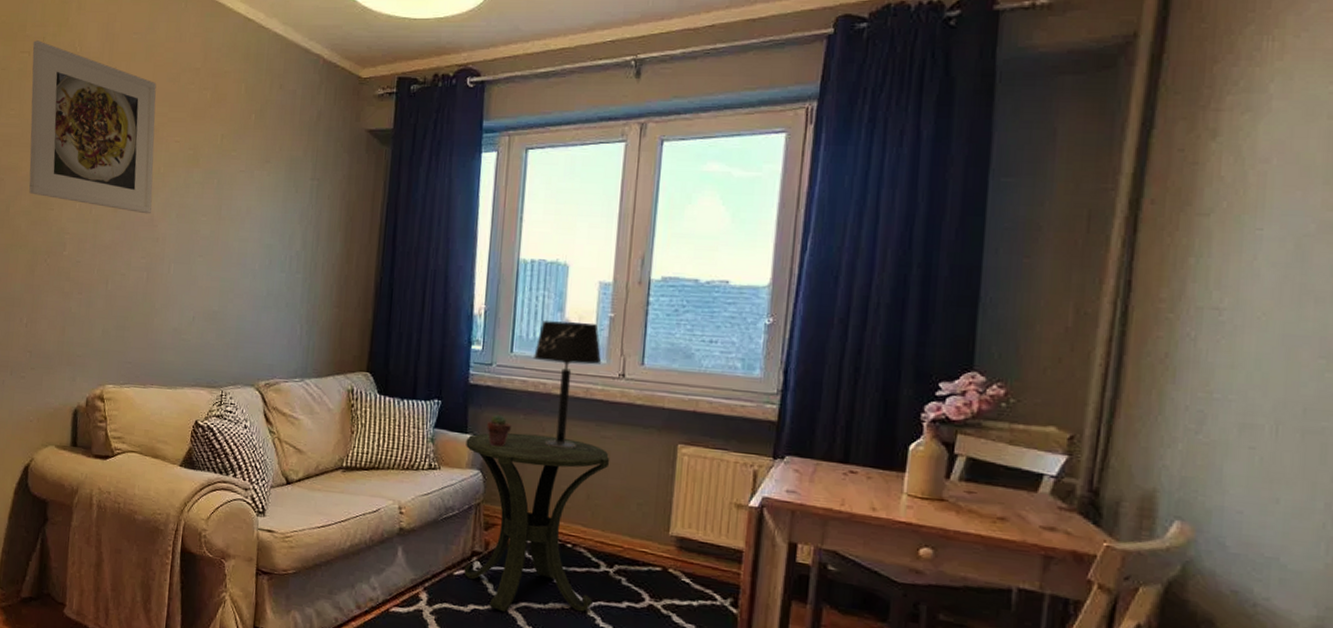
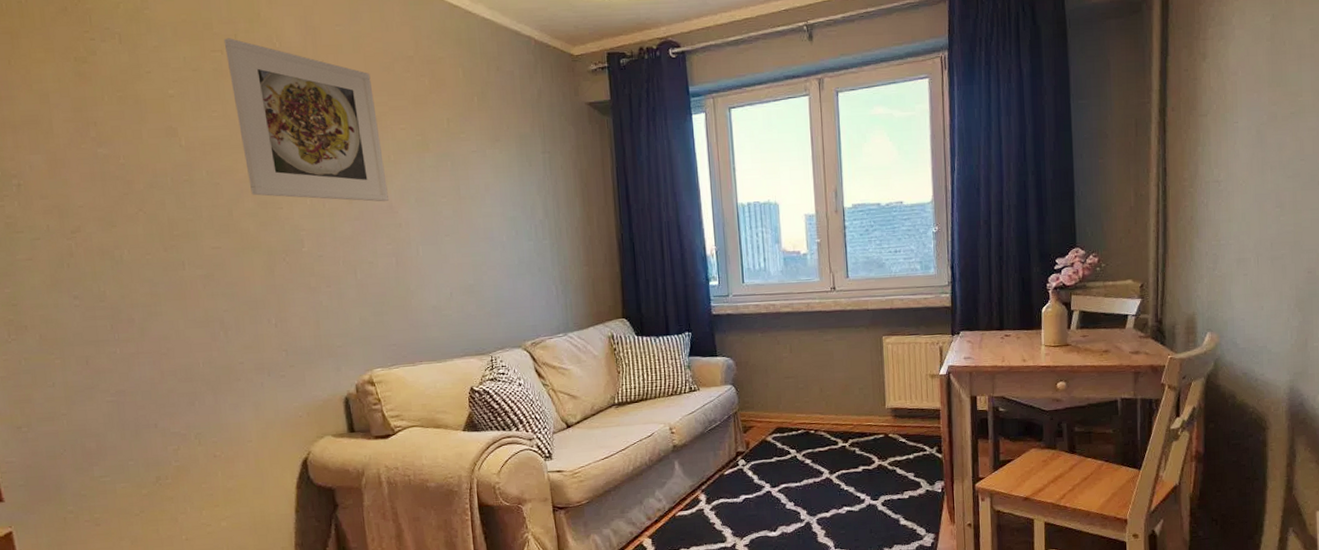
side table: present [463,432,610,612] -> none [717,346,837,495]
potted succulent: present [487,414,511,447] -> none [732,336,752,363]
table lamp: present [534,320,602,449] -> none [762,250,816,356]

